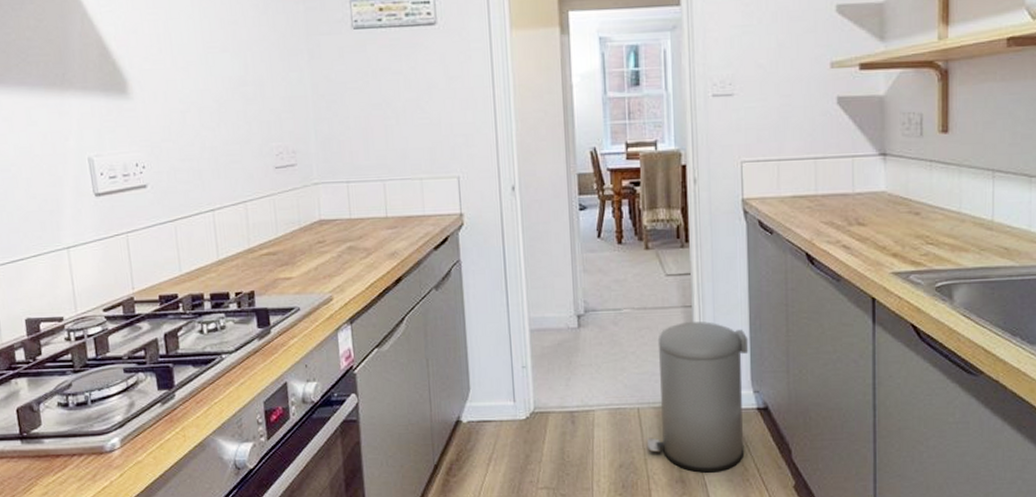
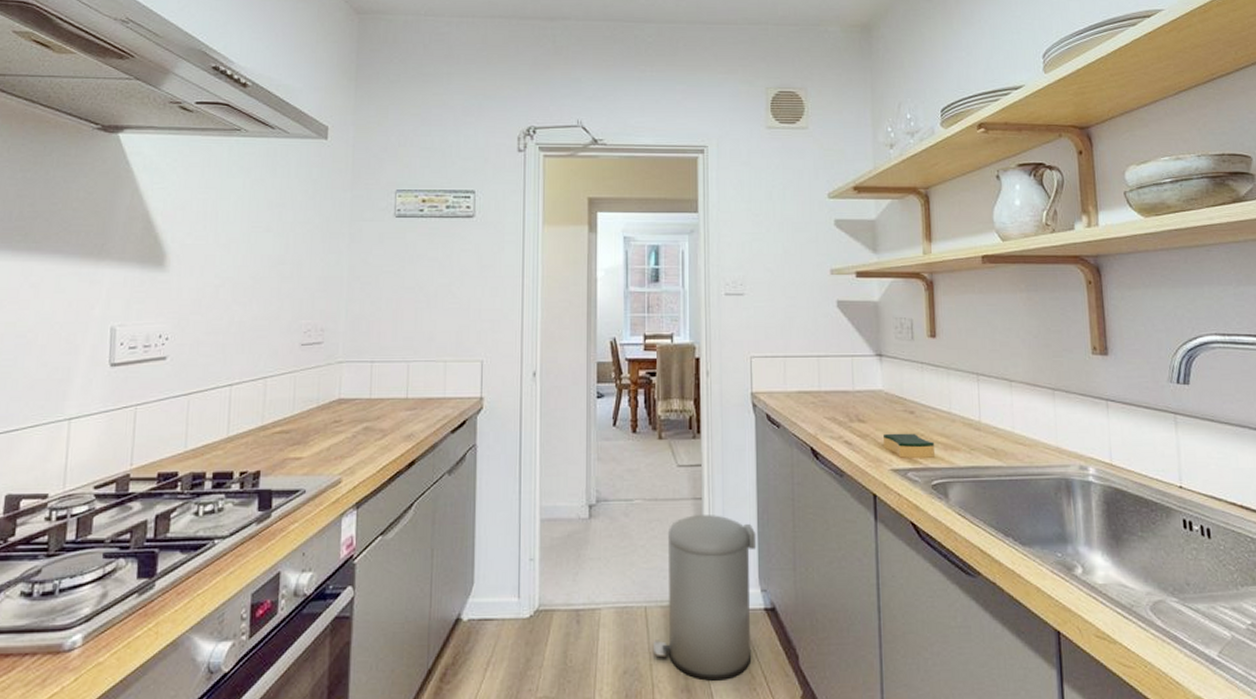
sponge: none [885,235,941,261] -> present [884,433,936,458]

